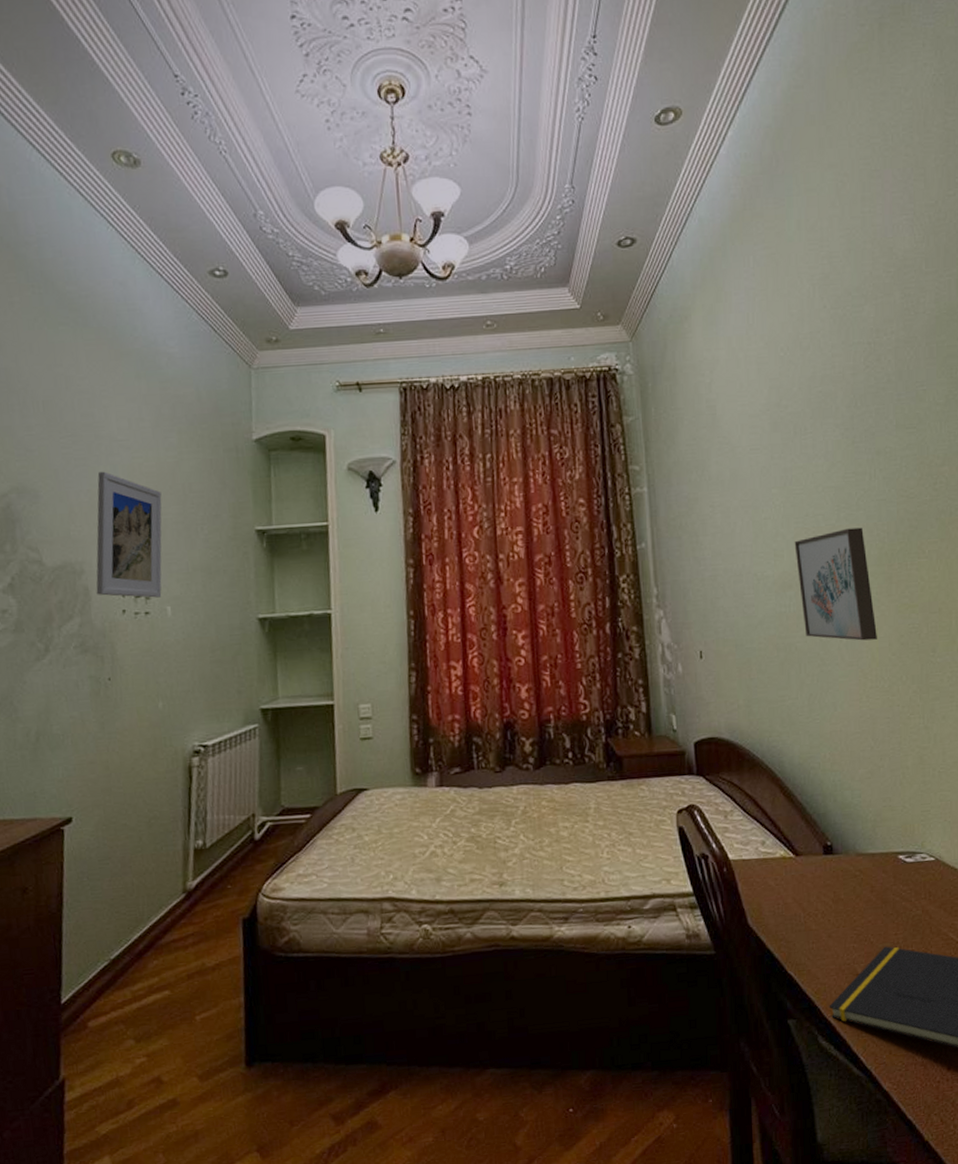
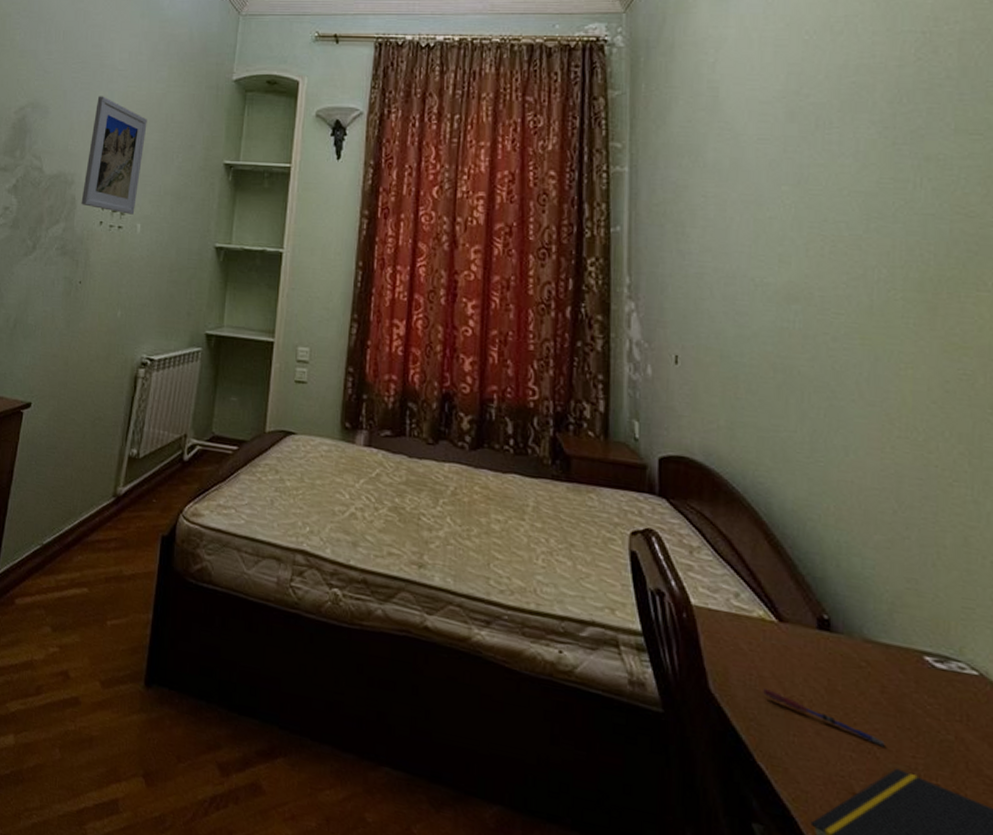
pen: none [788,912,876,933] -> present [763,689,885,747]
wall art: present [794,527,877,641] -> none [806,242,912,380]

